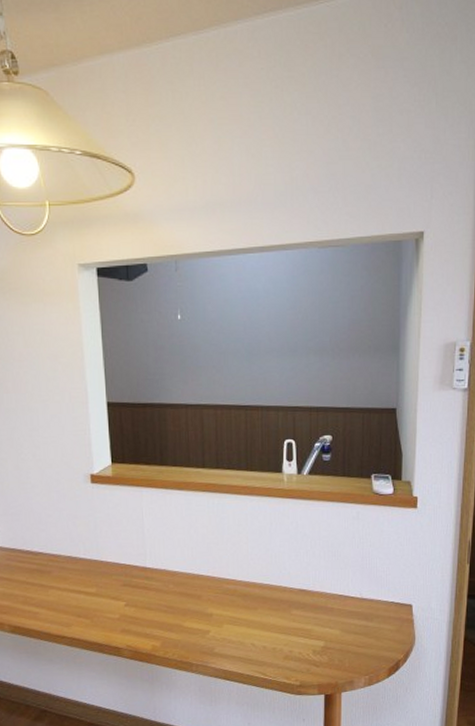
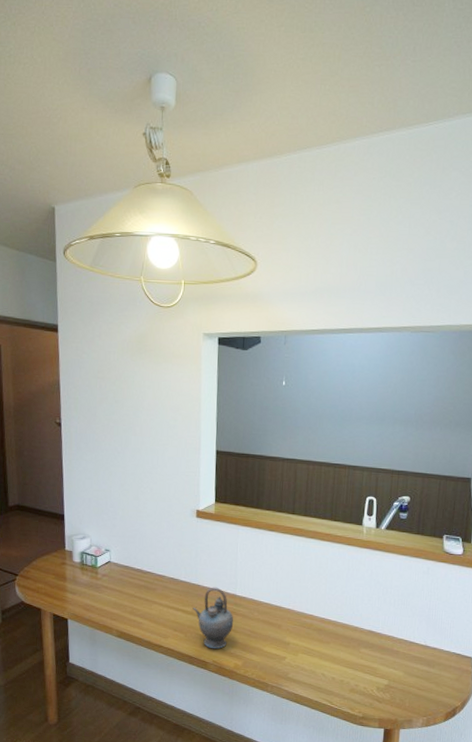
teapot: none [97,561,147,633] -> present [192,587,234,649]

